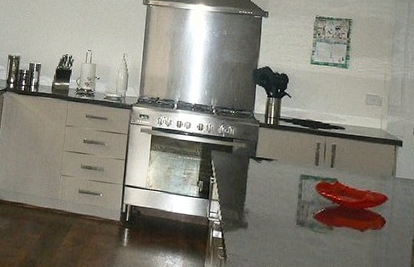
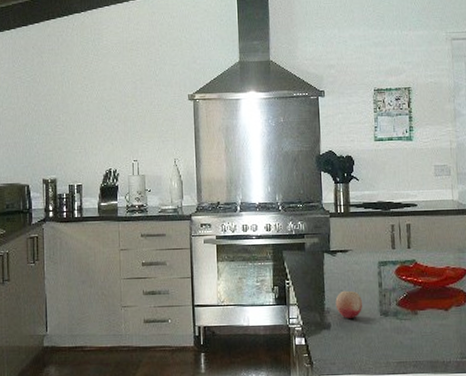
fruit: none [255,195,281,223] -> present [335,290,363,318]

